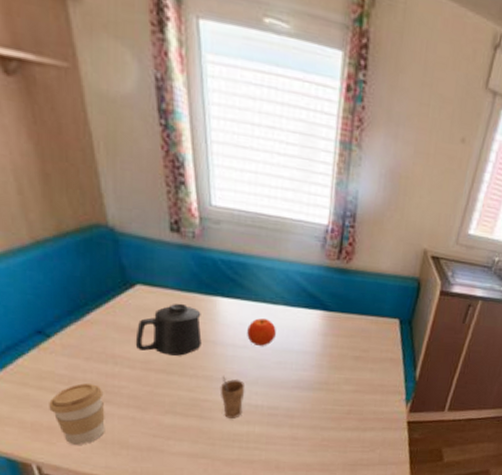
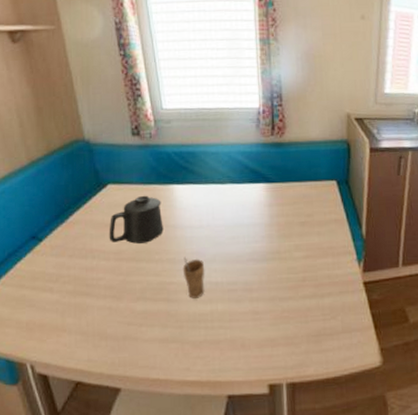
coffee cup: present [49,383,105,445] -> none [41,279,87,340]
fruit: present [247,318,276,347] -> none [201,198,227,225]

